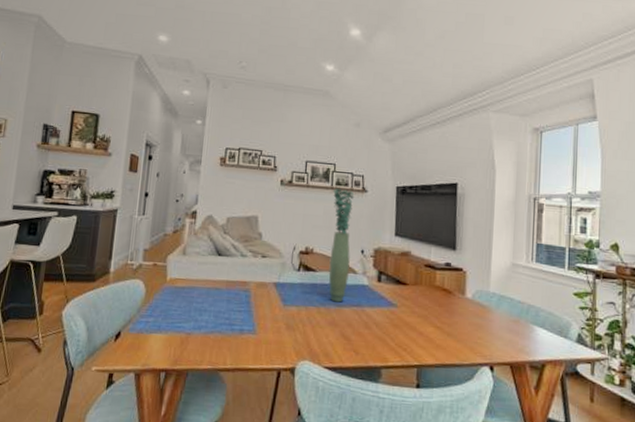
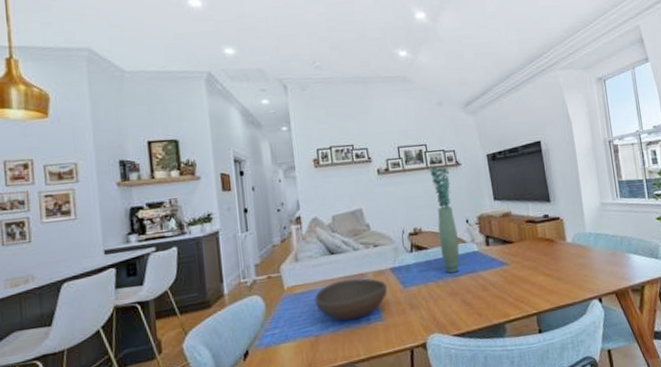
bowl: none [193,283,268,327] -> present [314,278,388,322]

